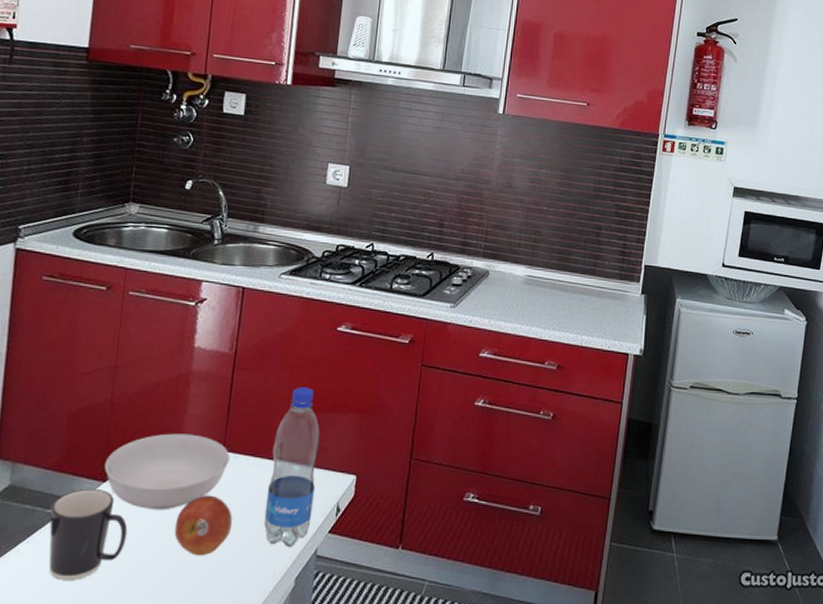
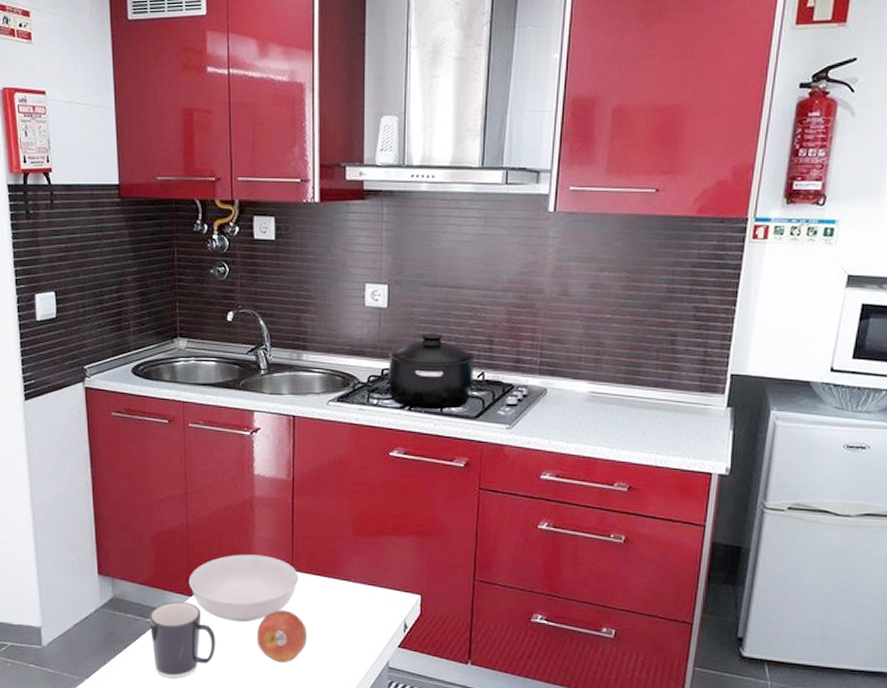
bottle: present [263,387,322,547] -> none [336,511,383,658]
saucepan: none [341,213,426,287] -> present [387,333,475,410]

